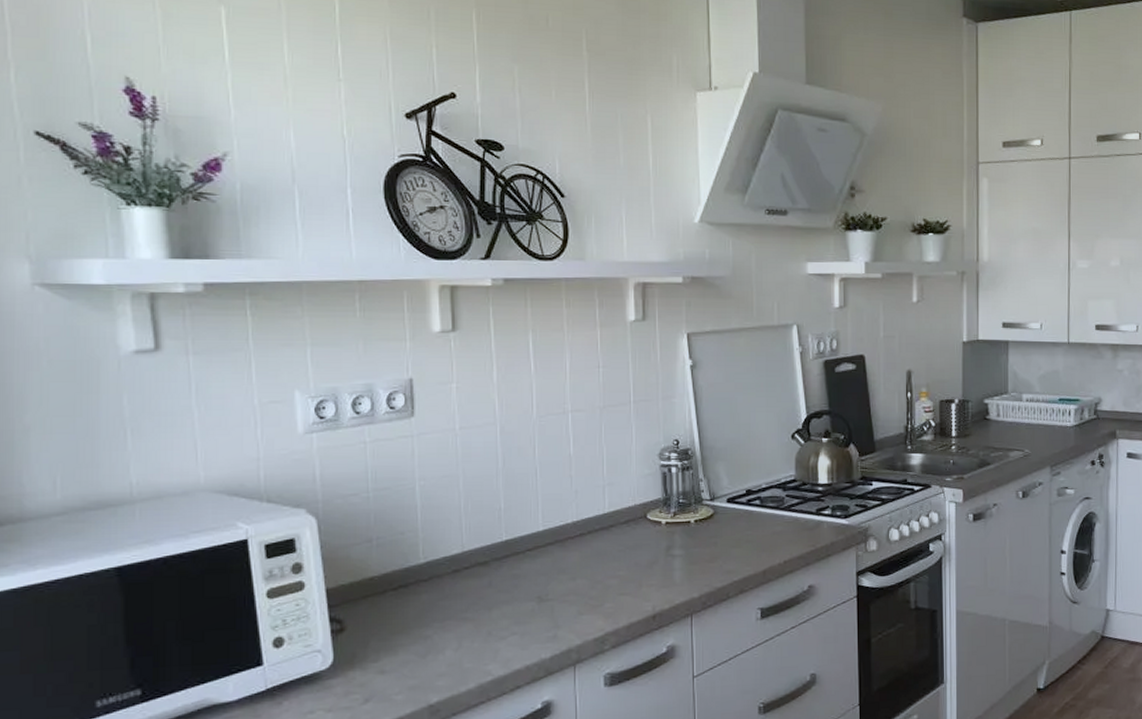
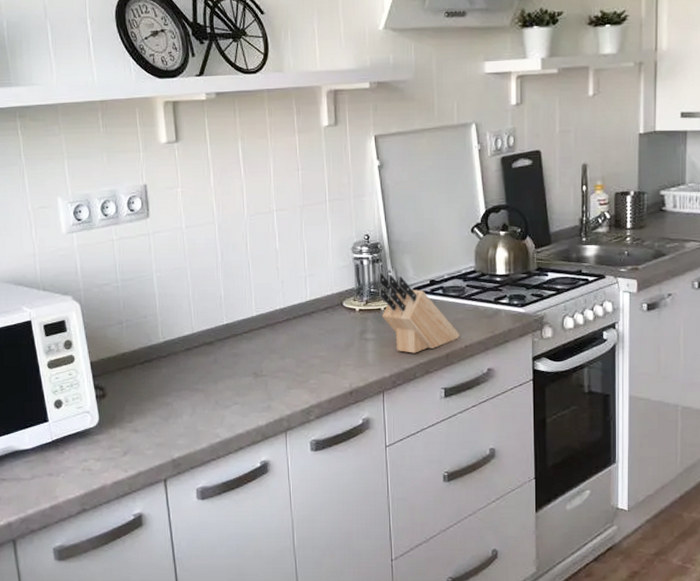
knife block: none [688,481,778,571] -> present [378,273,460,353]

